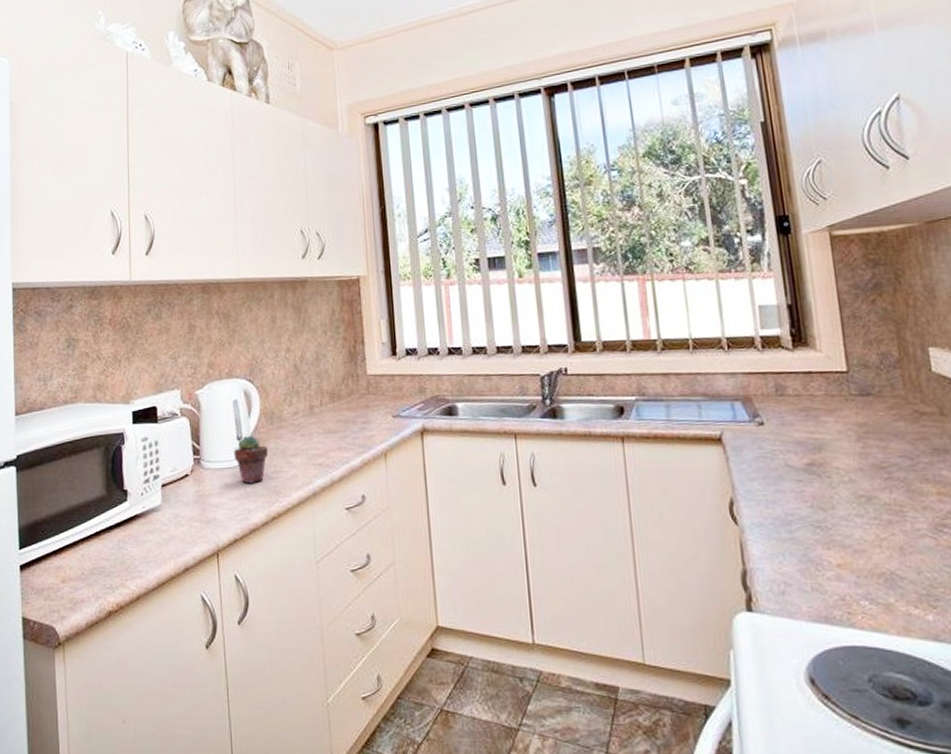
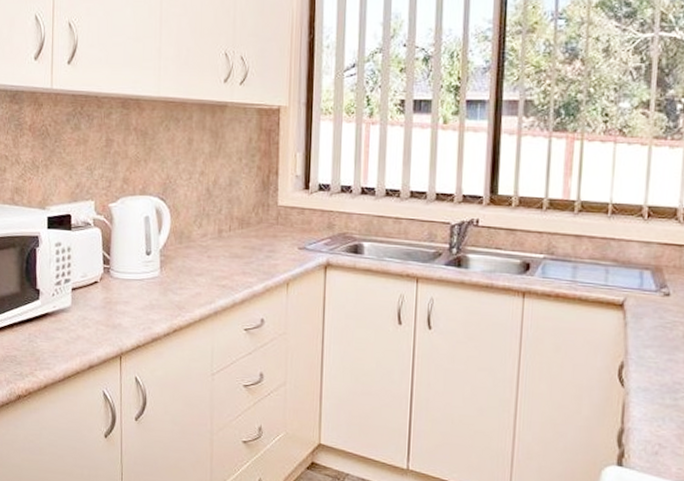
potted succulent: present [233,435,269,484] -> none [142,251,176,297]

